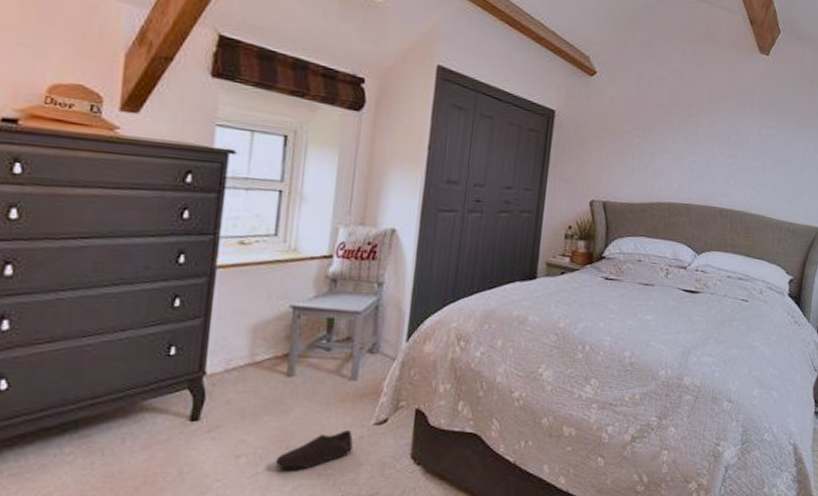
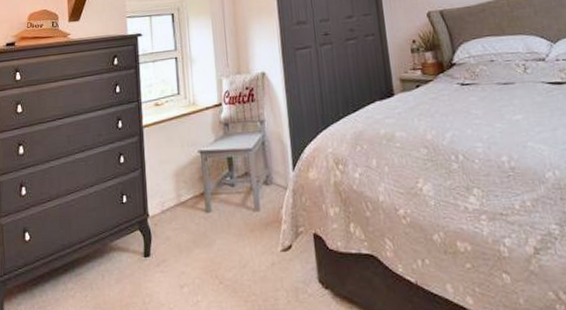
shoe: present [275,430,353,470] -> none [210,258,268,298]

